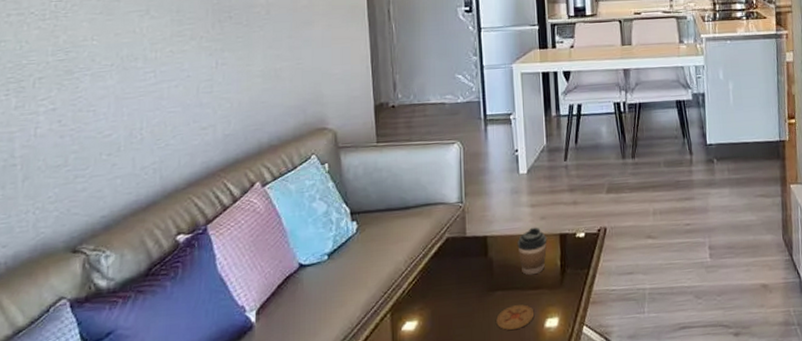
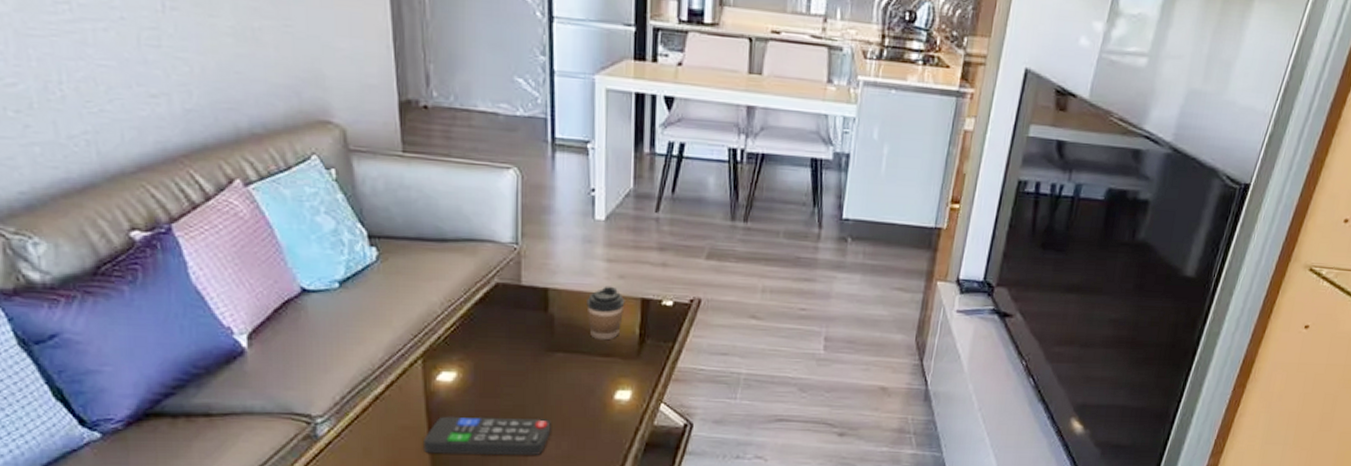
coaster: present [496,304,535,330] -> none [555,371,603,396]

